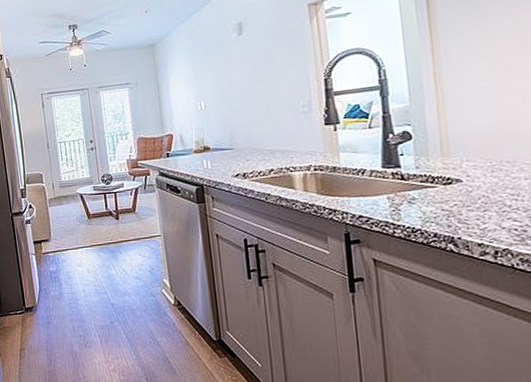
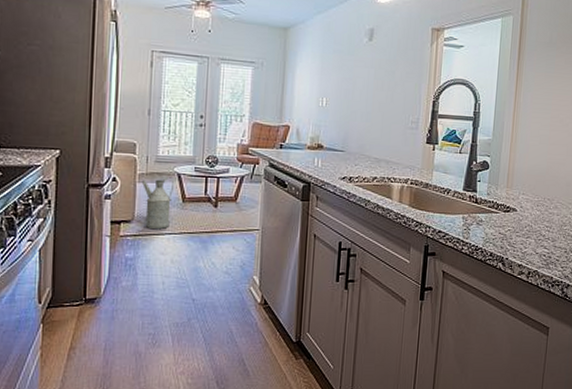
watering can: none [51,198,81,244] -> present [141,177,173,229]

